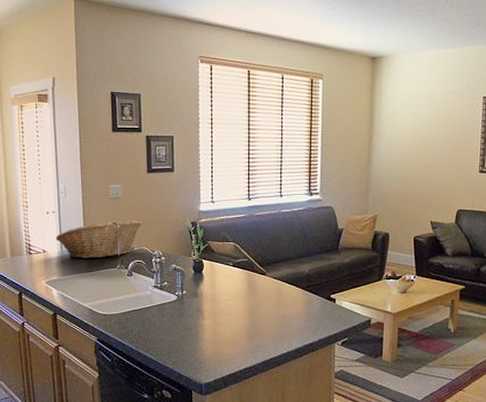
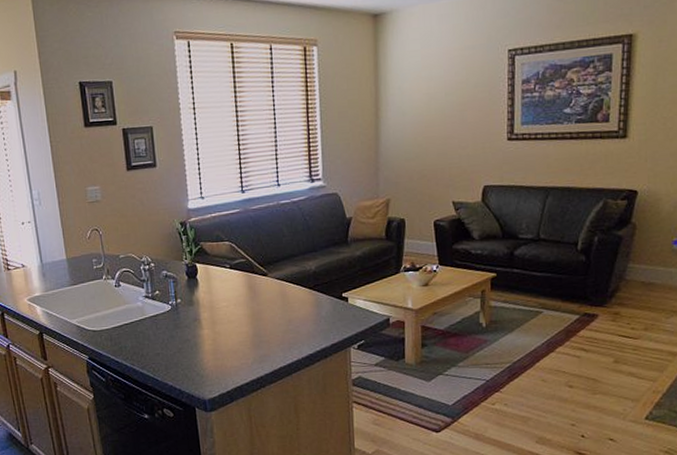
fruit basket: present [55,221,142,259] -> none [33,225,126,272]

